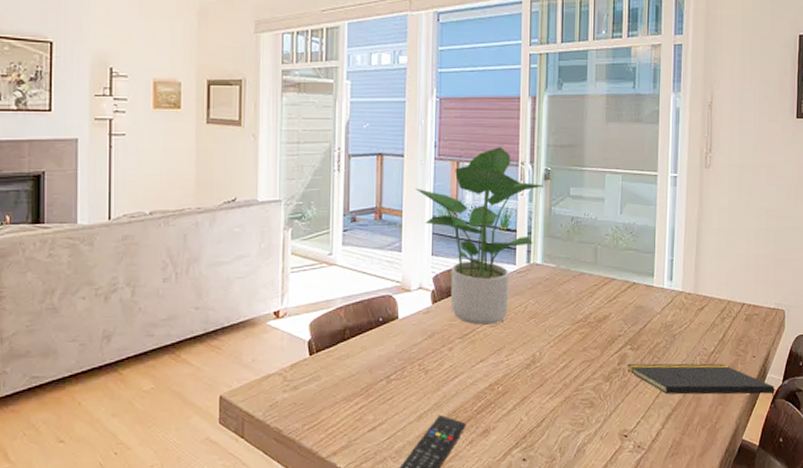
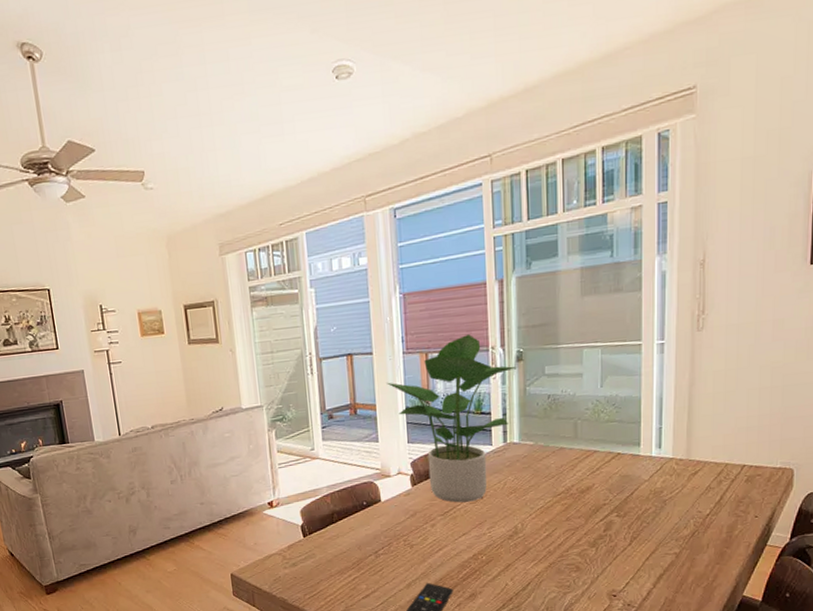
notepad: present [626,363,776,407] -> none [613,525,782,564]

